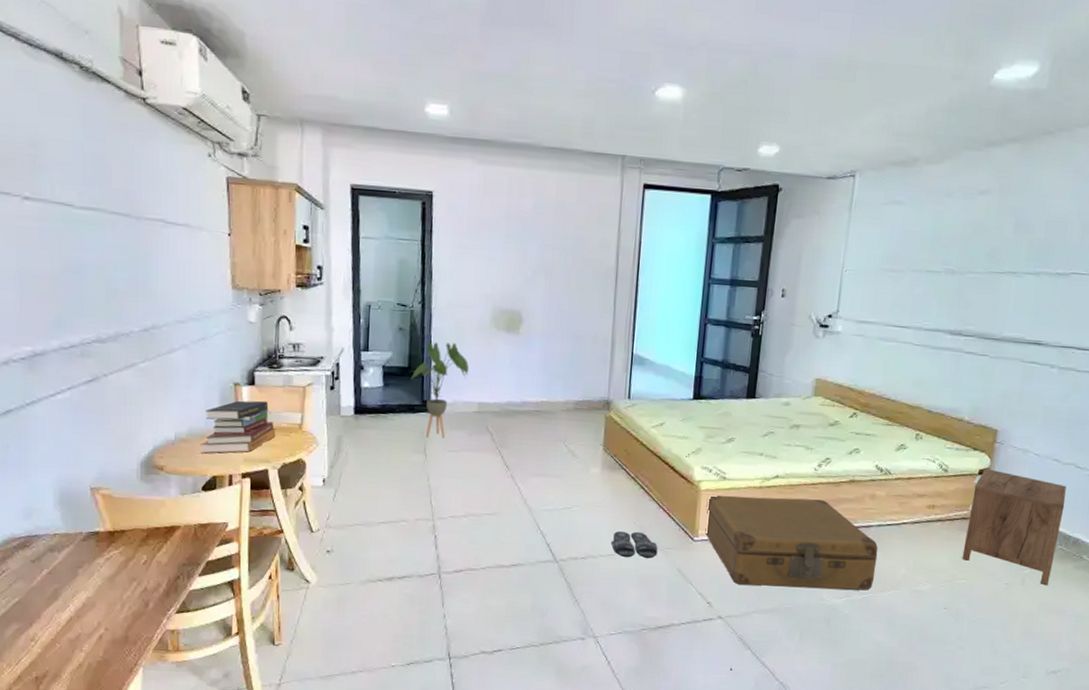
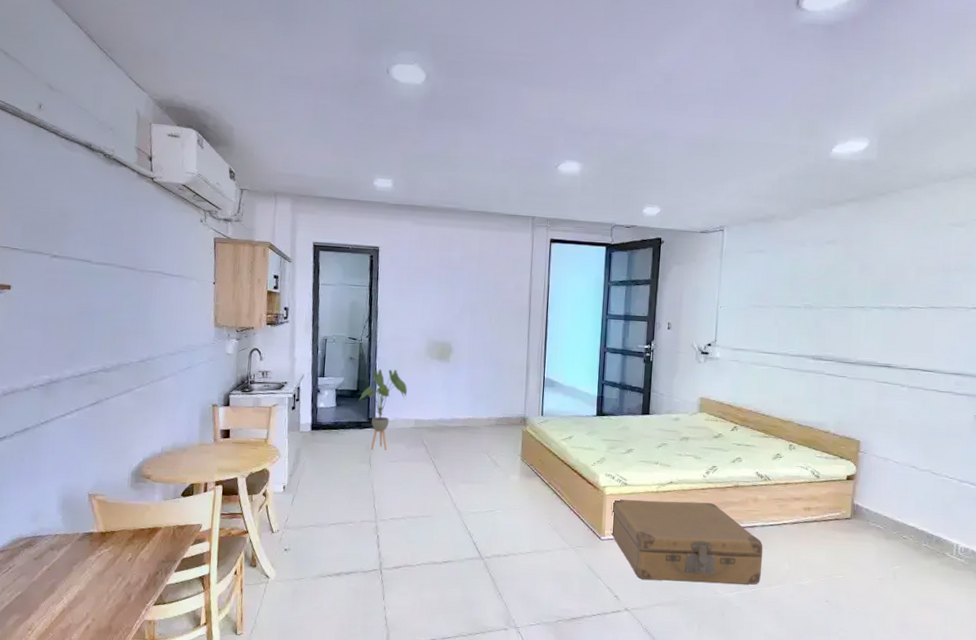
books: present [200,400,276,454] -> none [181,419,246,465]
slippers: present [611,530,658,558] -> none [529,531,570,556]
nightstand: present [962,469,1066,586] -> none [838,475,925,581]

